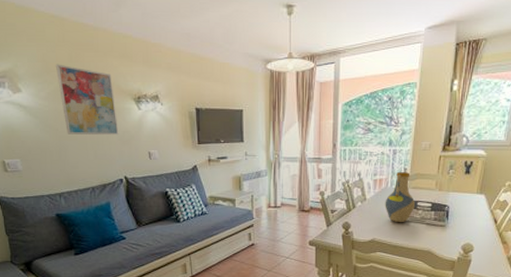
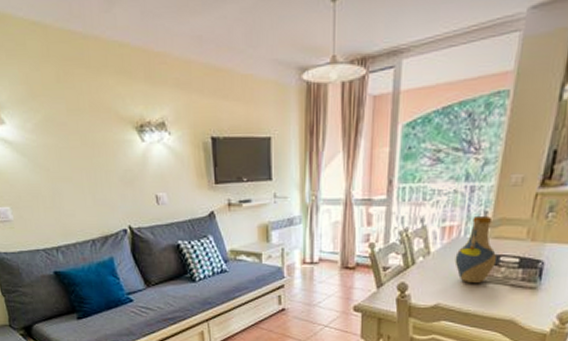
wall art: present [55,64,119,136] -> none [40,86,120,176]

